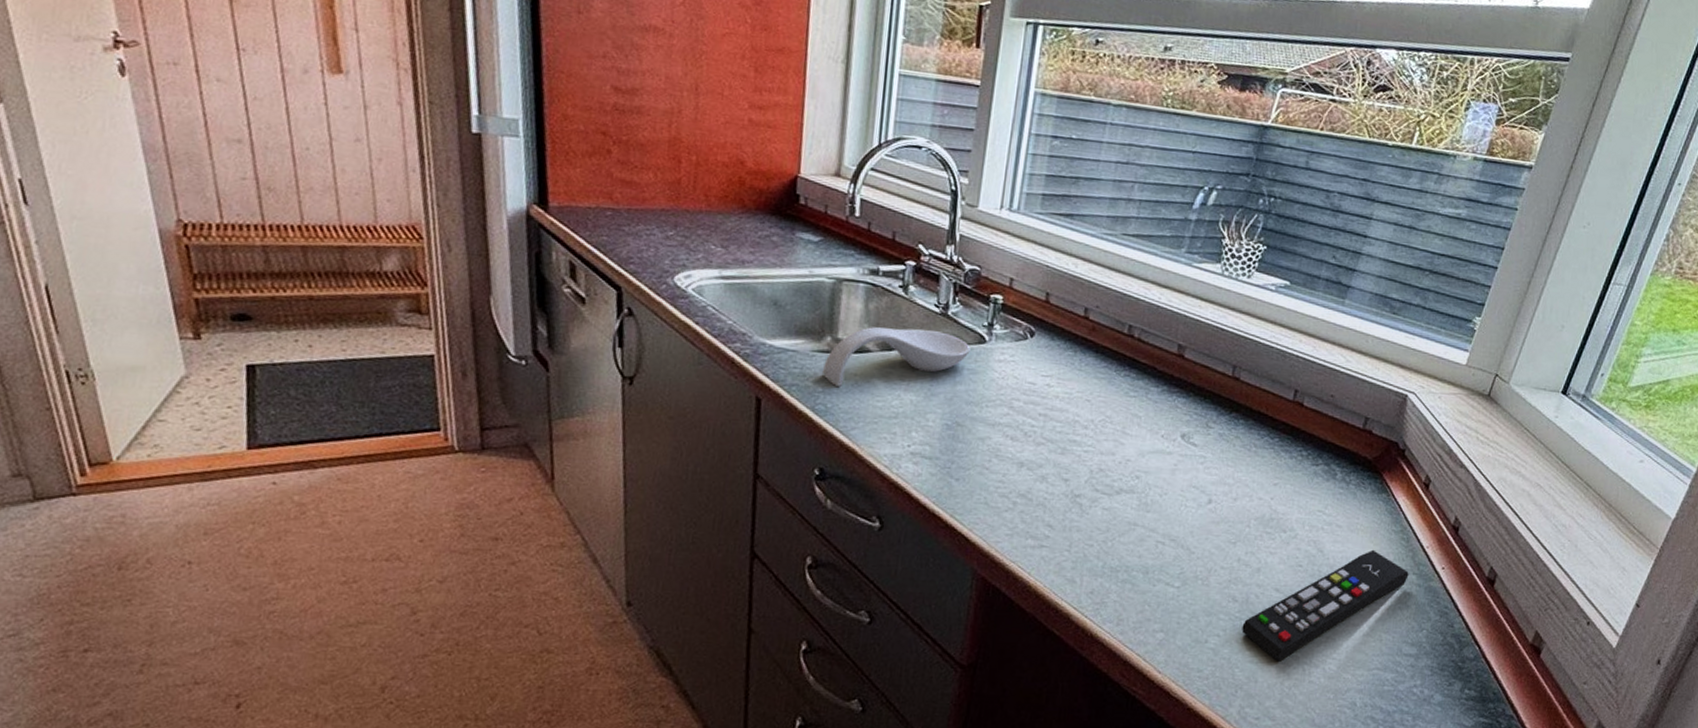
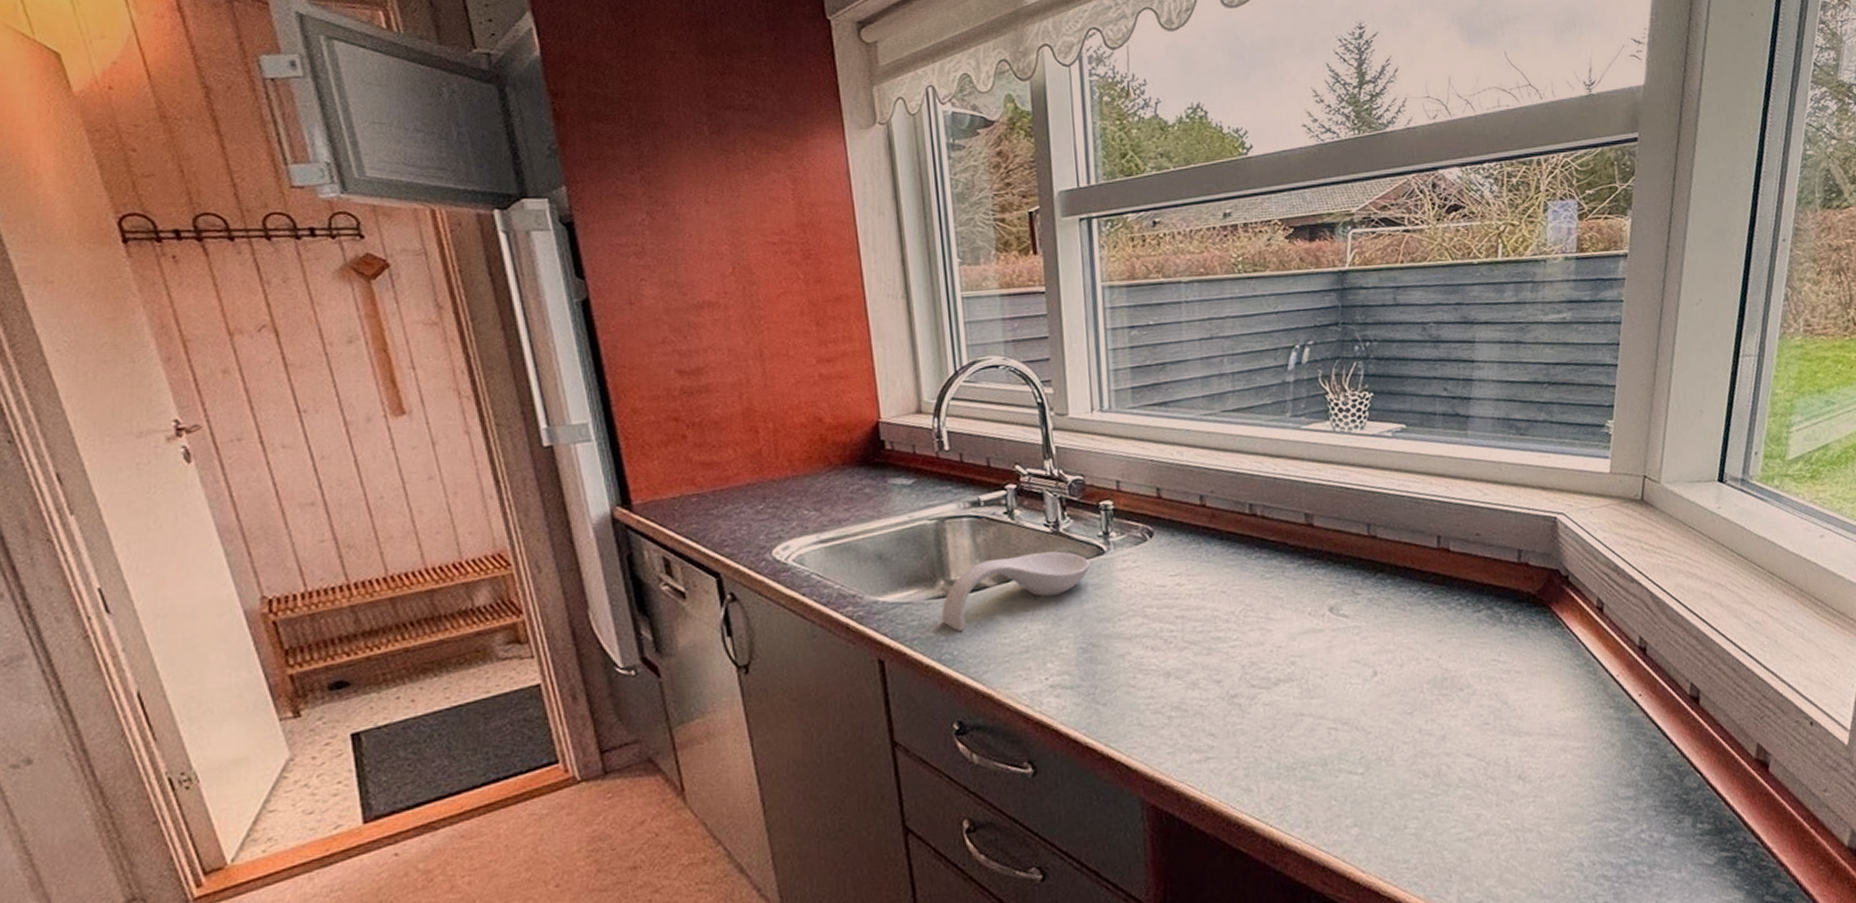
remote control: present [1242,549,1409,662] -> none [1440,690,1606,834]

